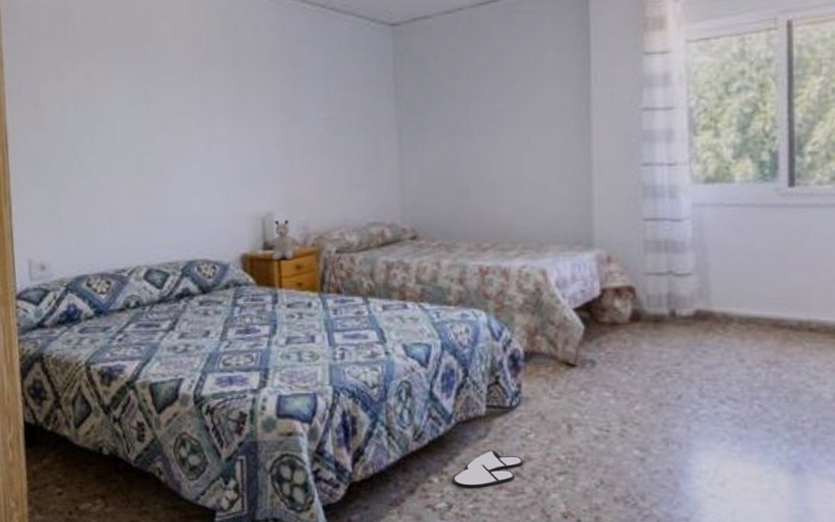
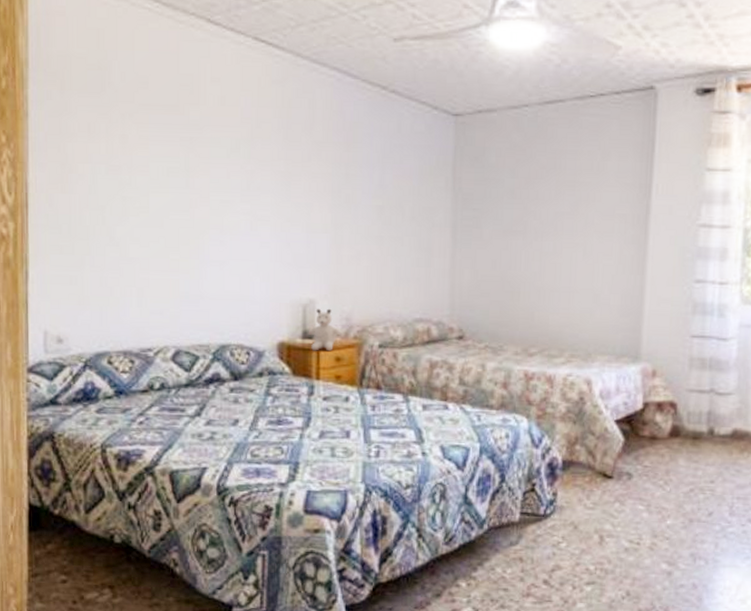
slippers: present [452,449,523,488] -> none [480,556,553,594]

